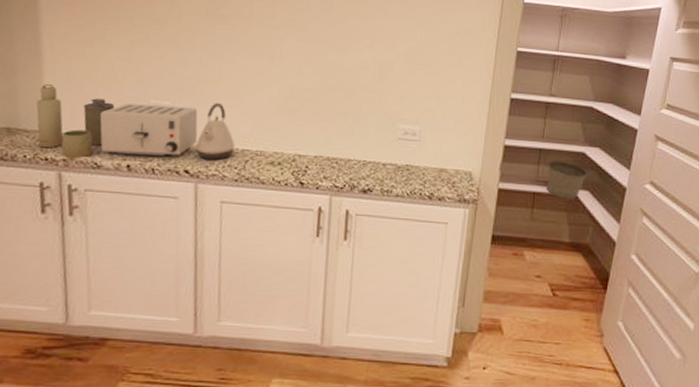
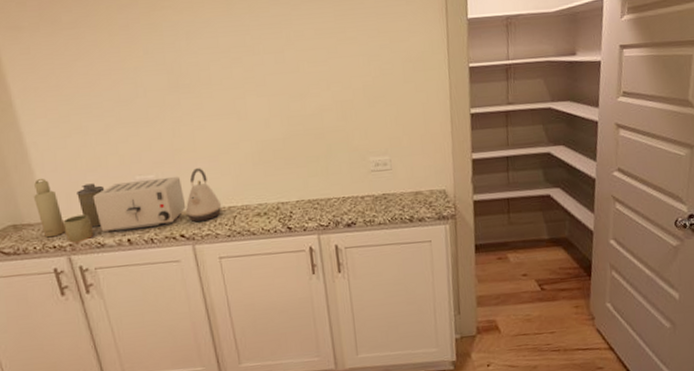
basket: present [547,161,587,200] -> none [517,164,556,200]

